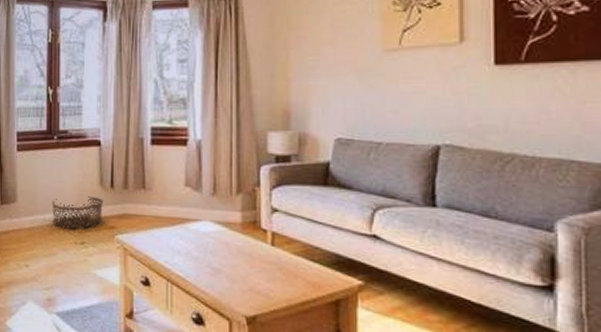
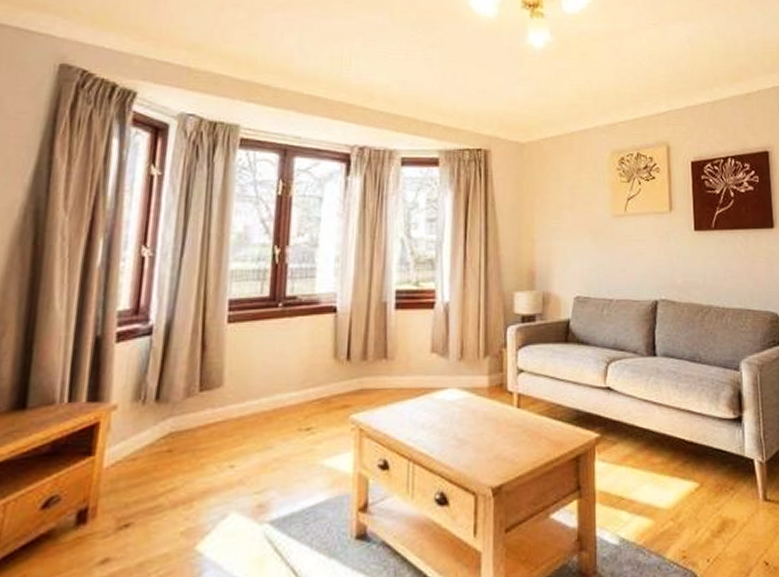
basket: present [52,196,103,229] -> none [270,372,337,413]

